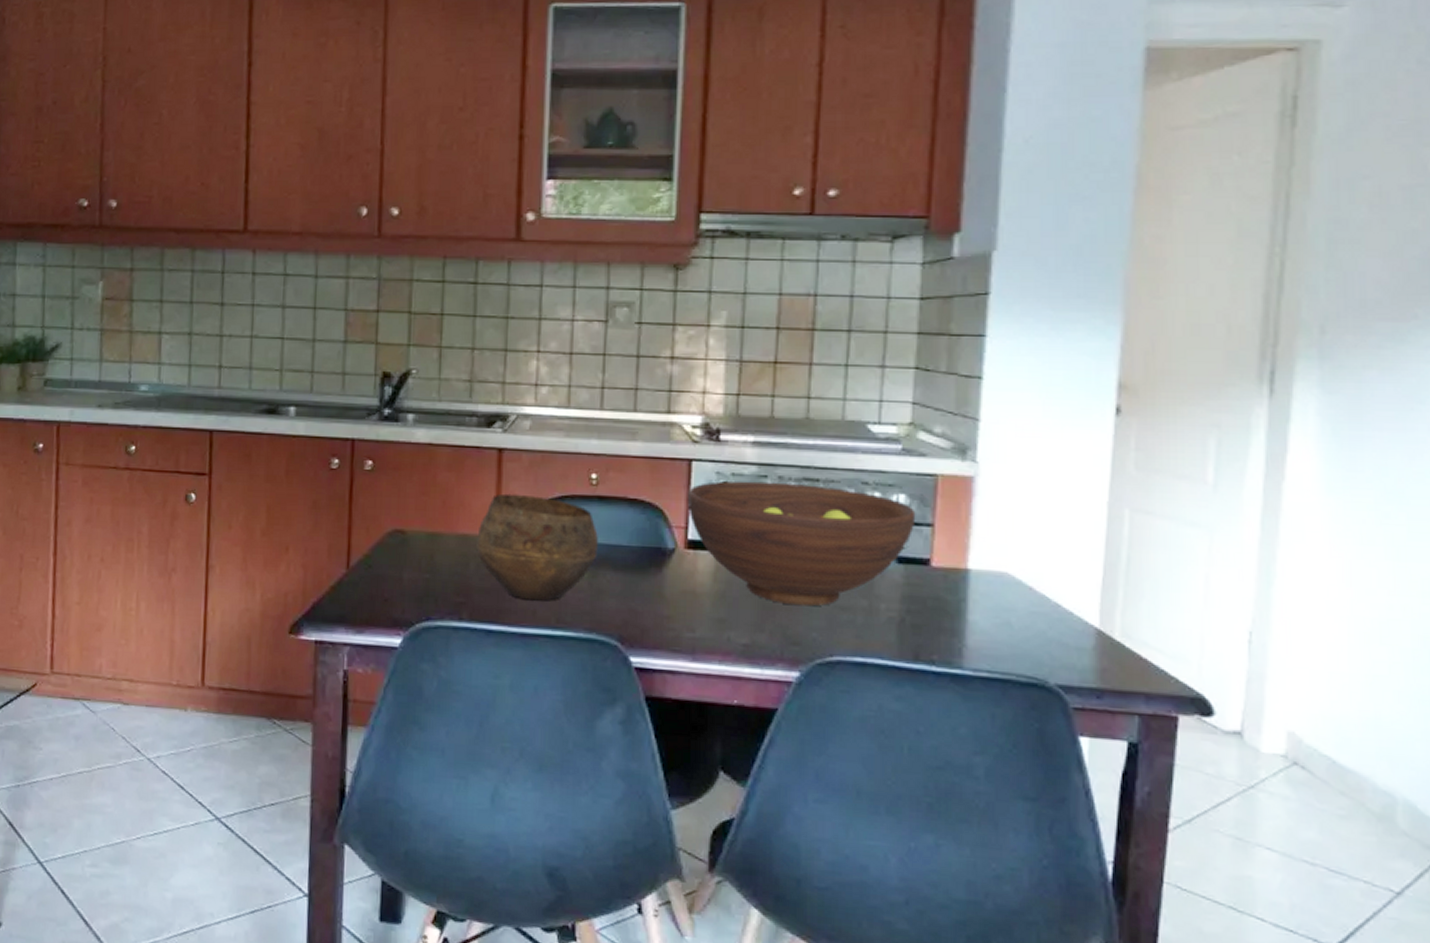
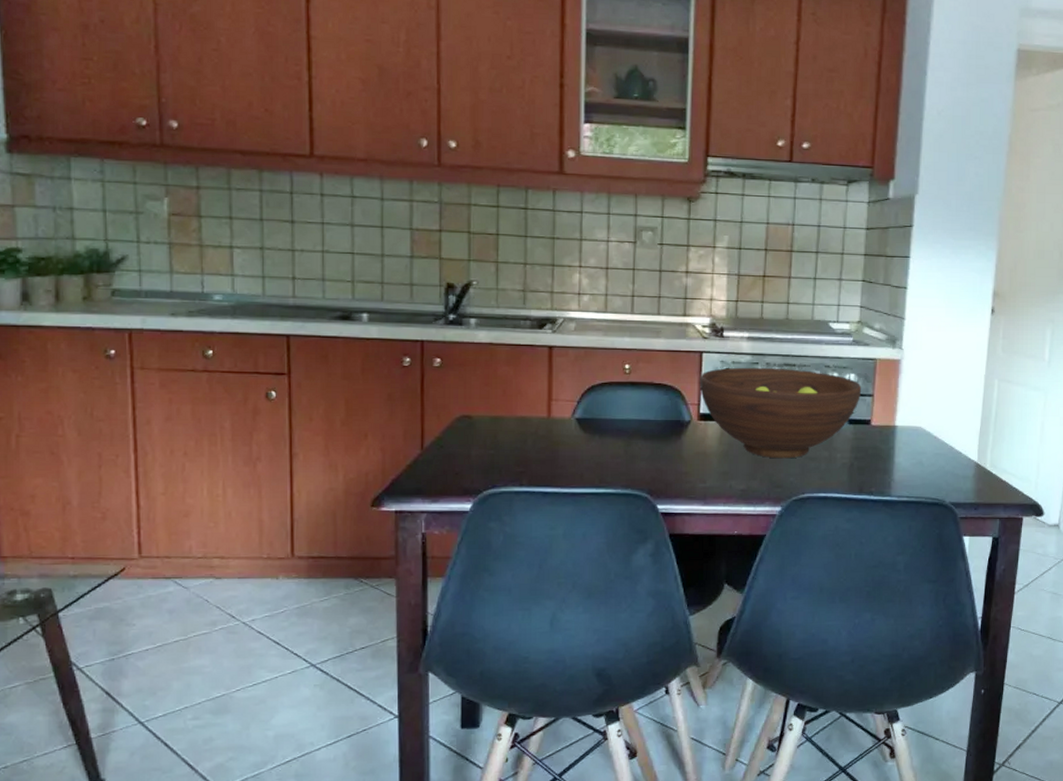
bowl: present [476,493,598,601] -> none [533,382,631,467]

